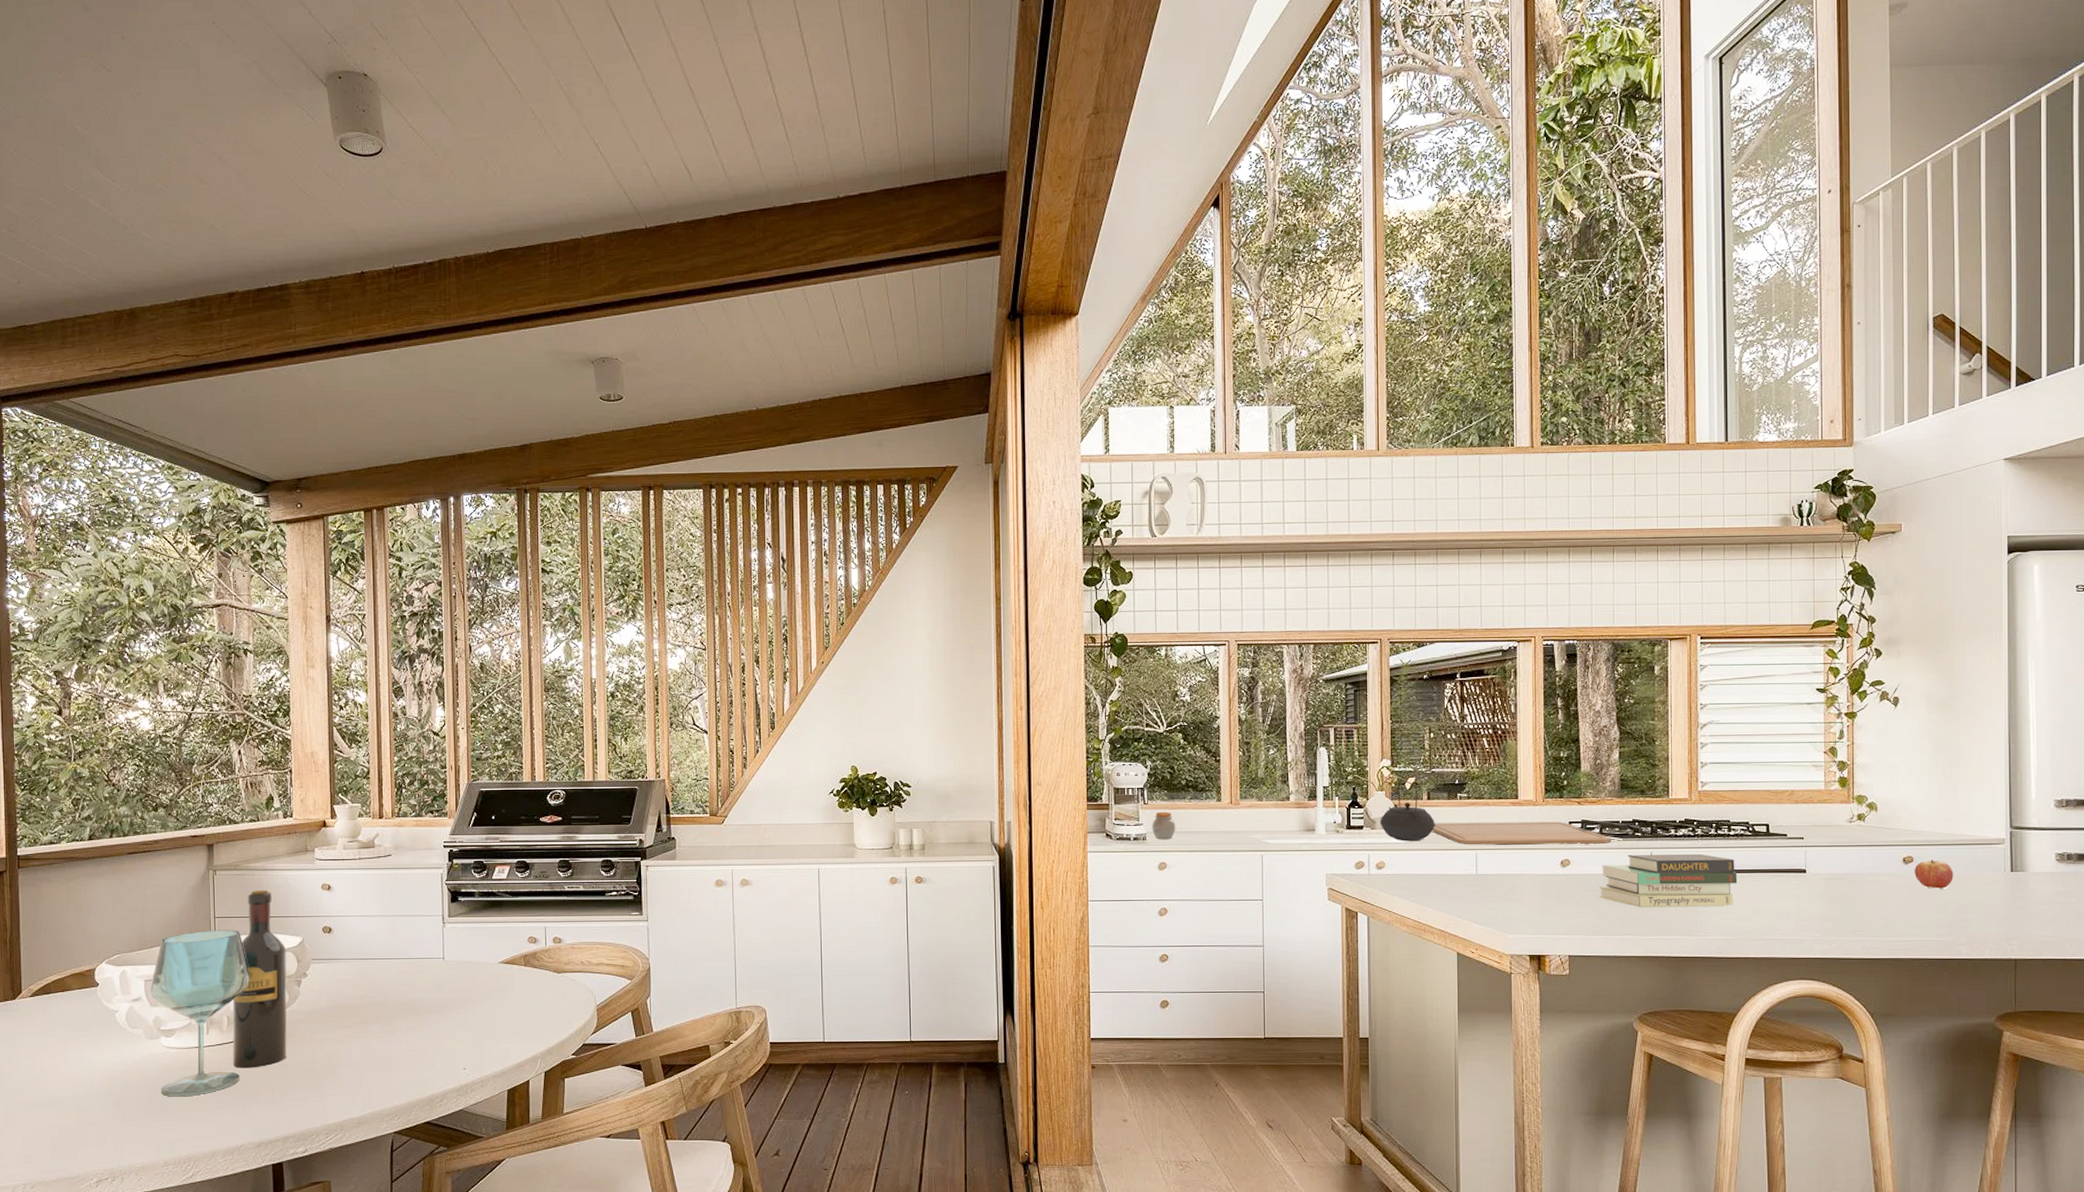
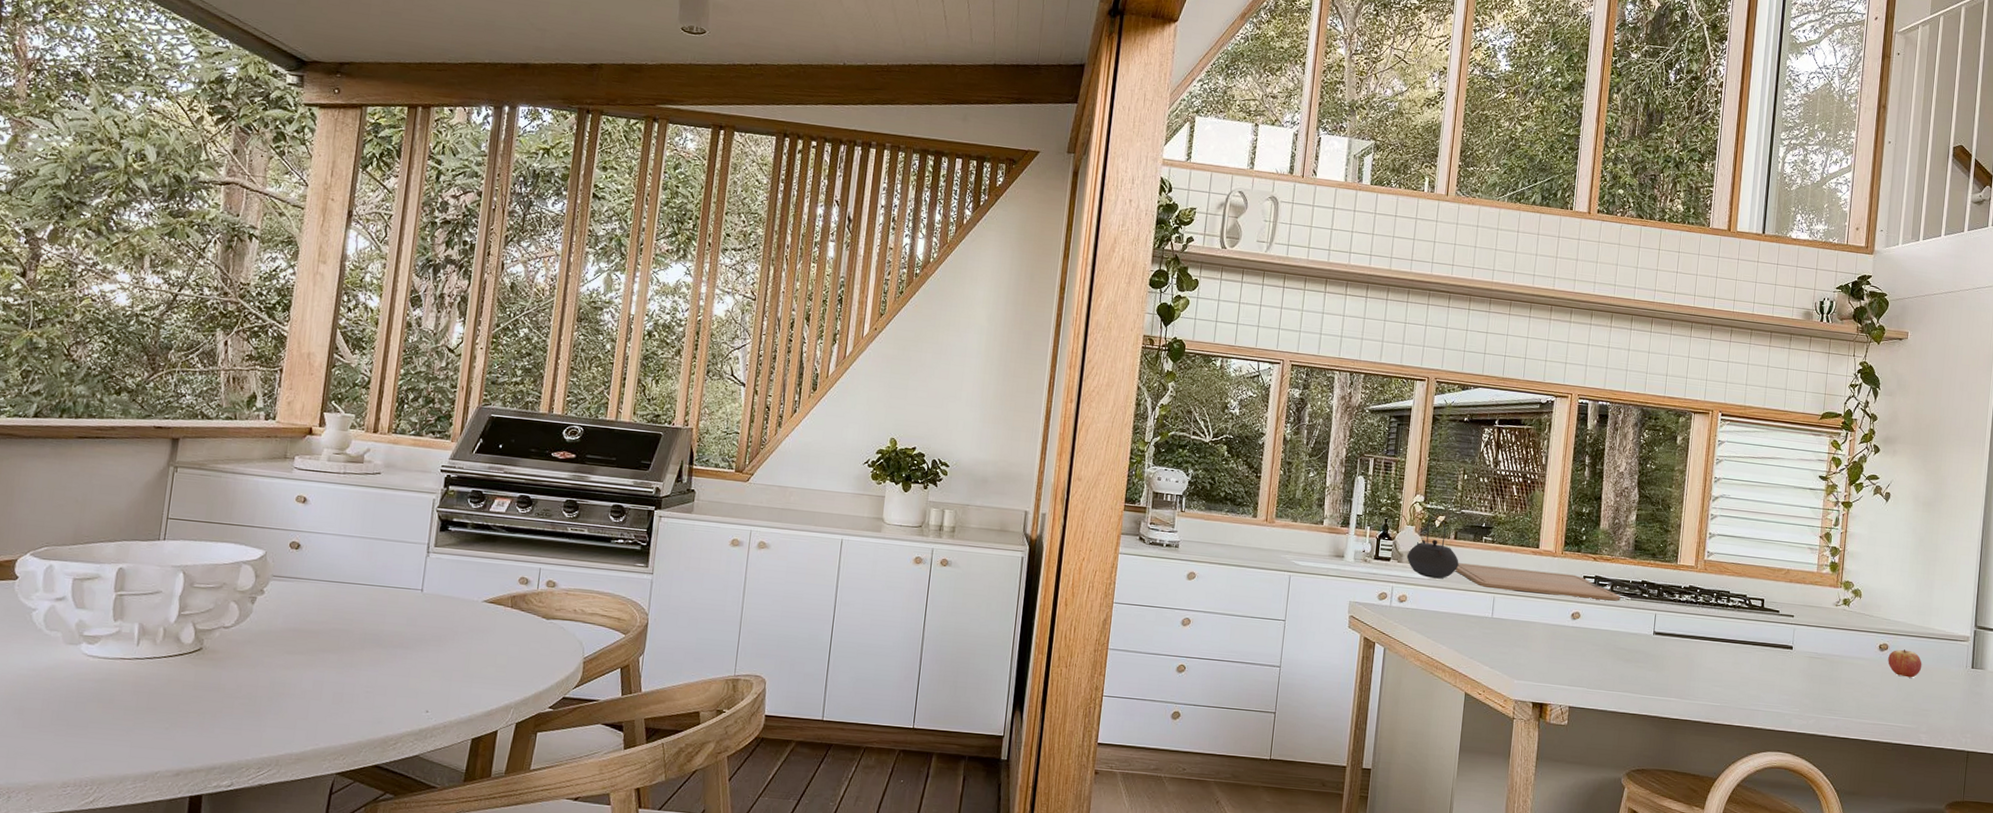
wine glass: present [150,930,251,1097] -> none [71,531,199,713]
wine bottle: present [232,889,287,1068] -> none [162,494,245,688]
jar: present [1152,811,1176,840] -> none [1185,521,1210,550]
books: present [1600,853,1738,907] -> none [1604,614,1731,674]

